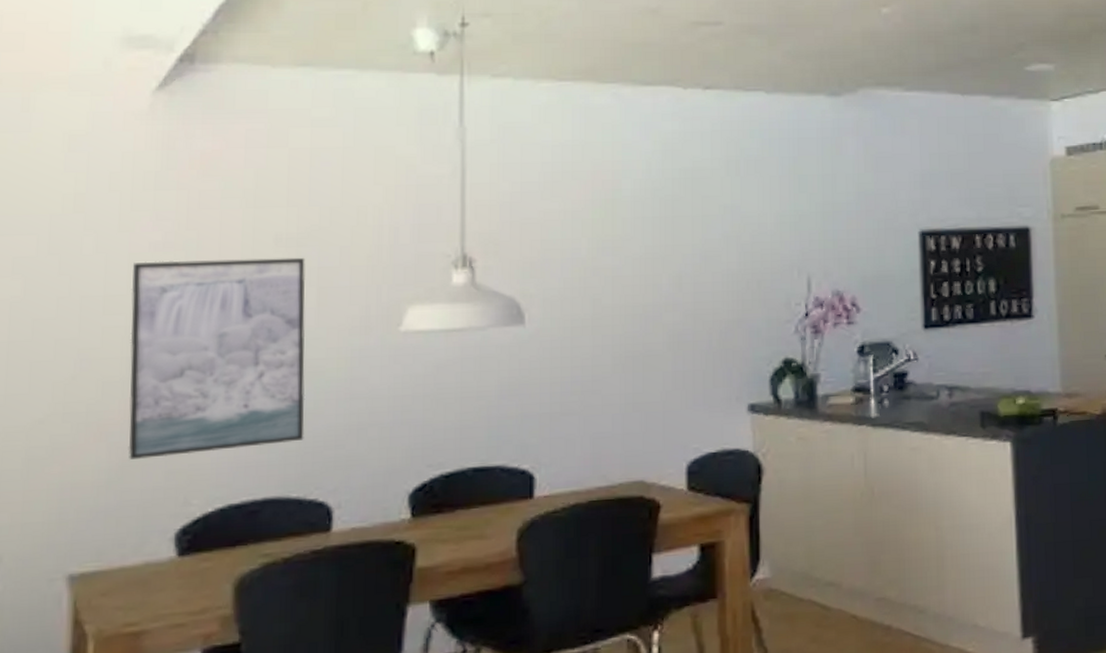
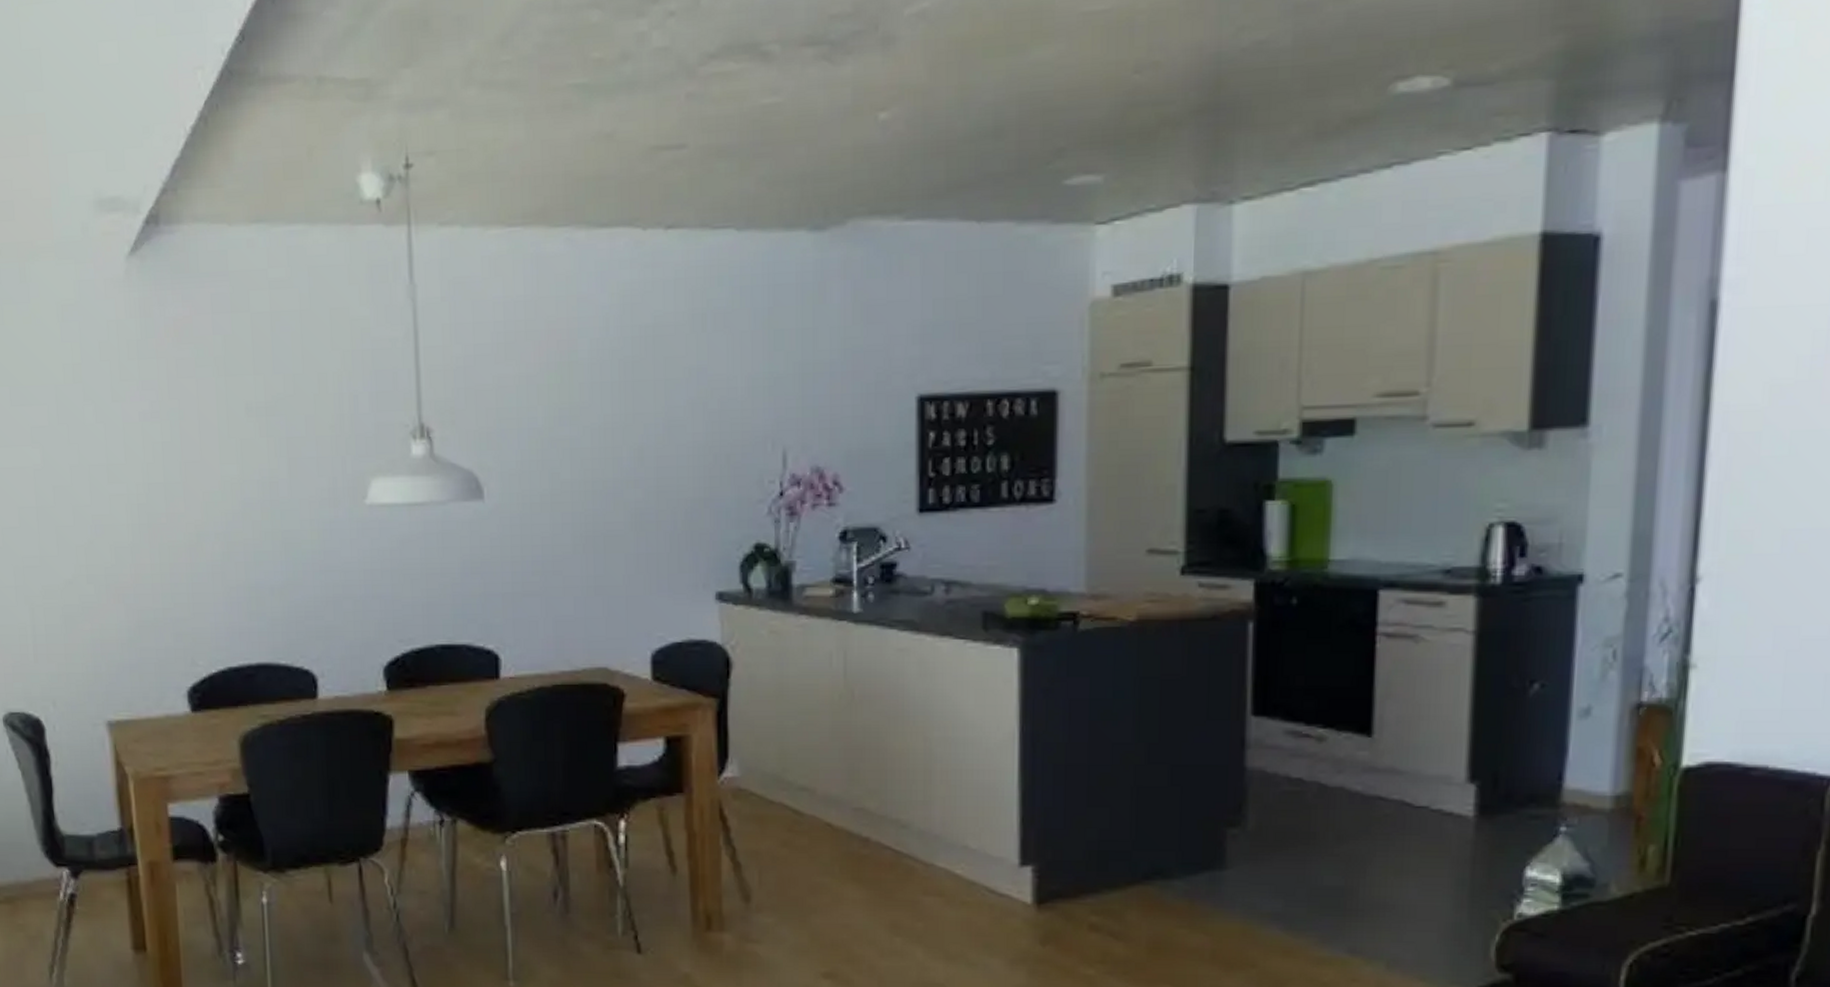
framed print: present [128,257,305,459] -> none [127,427,287,620]

